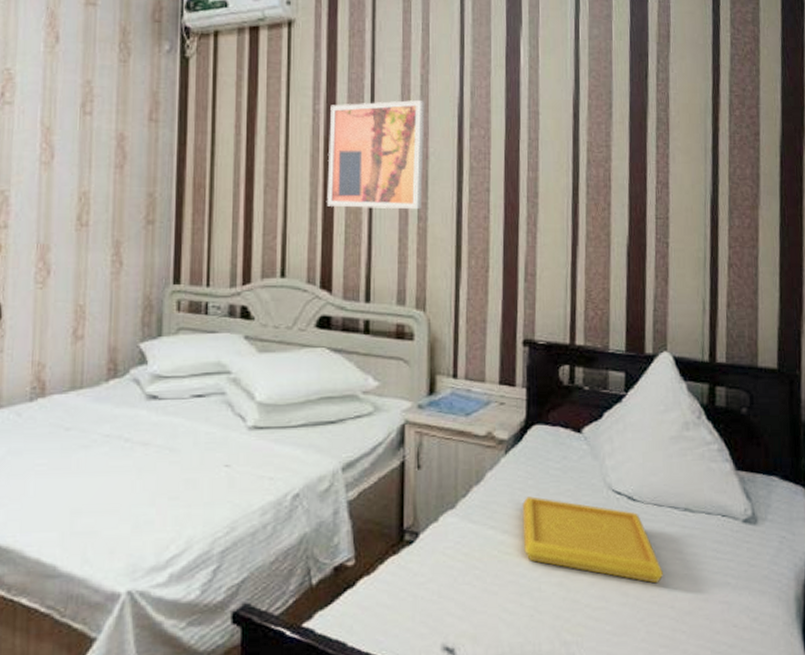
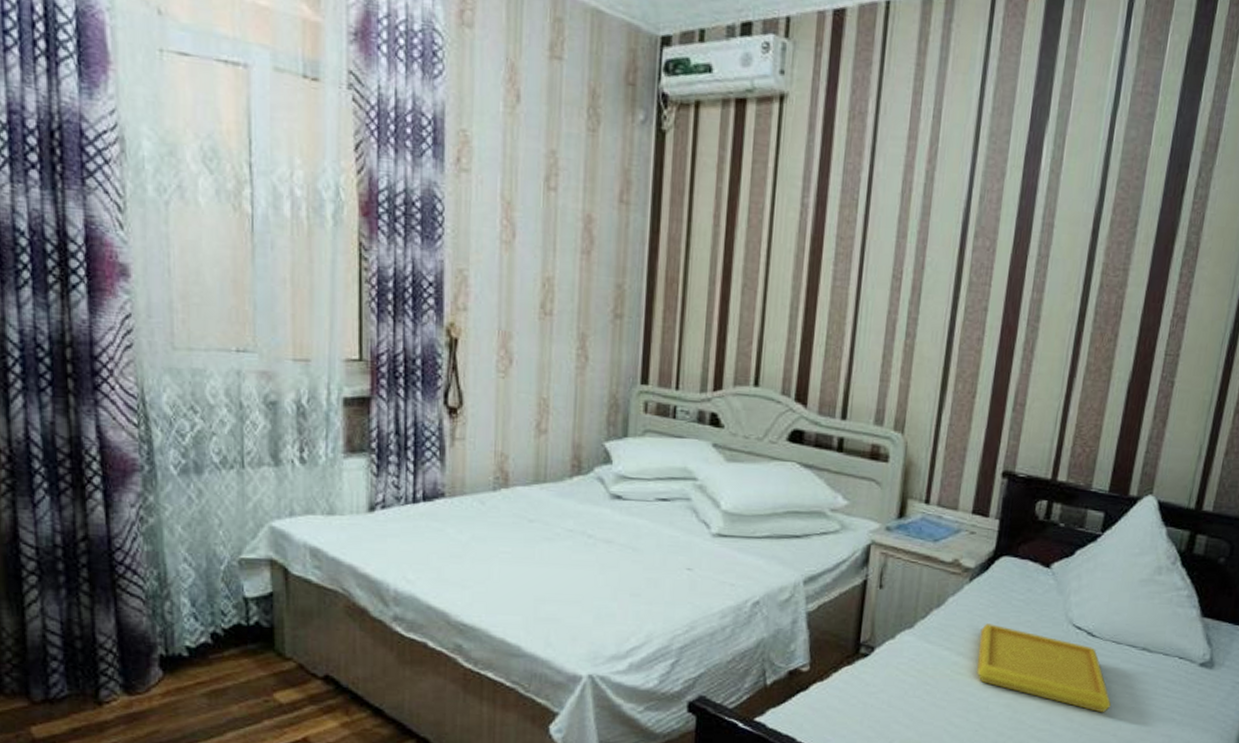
wall art: present [327,99,425,210] -> none [809,199,927,325]

